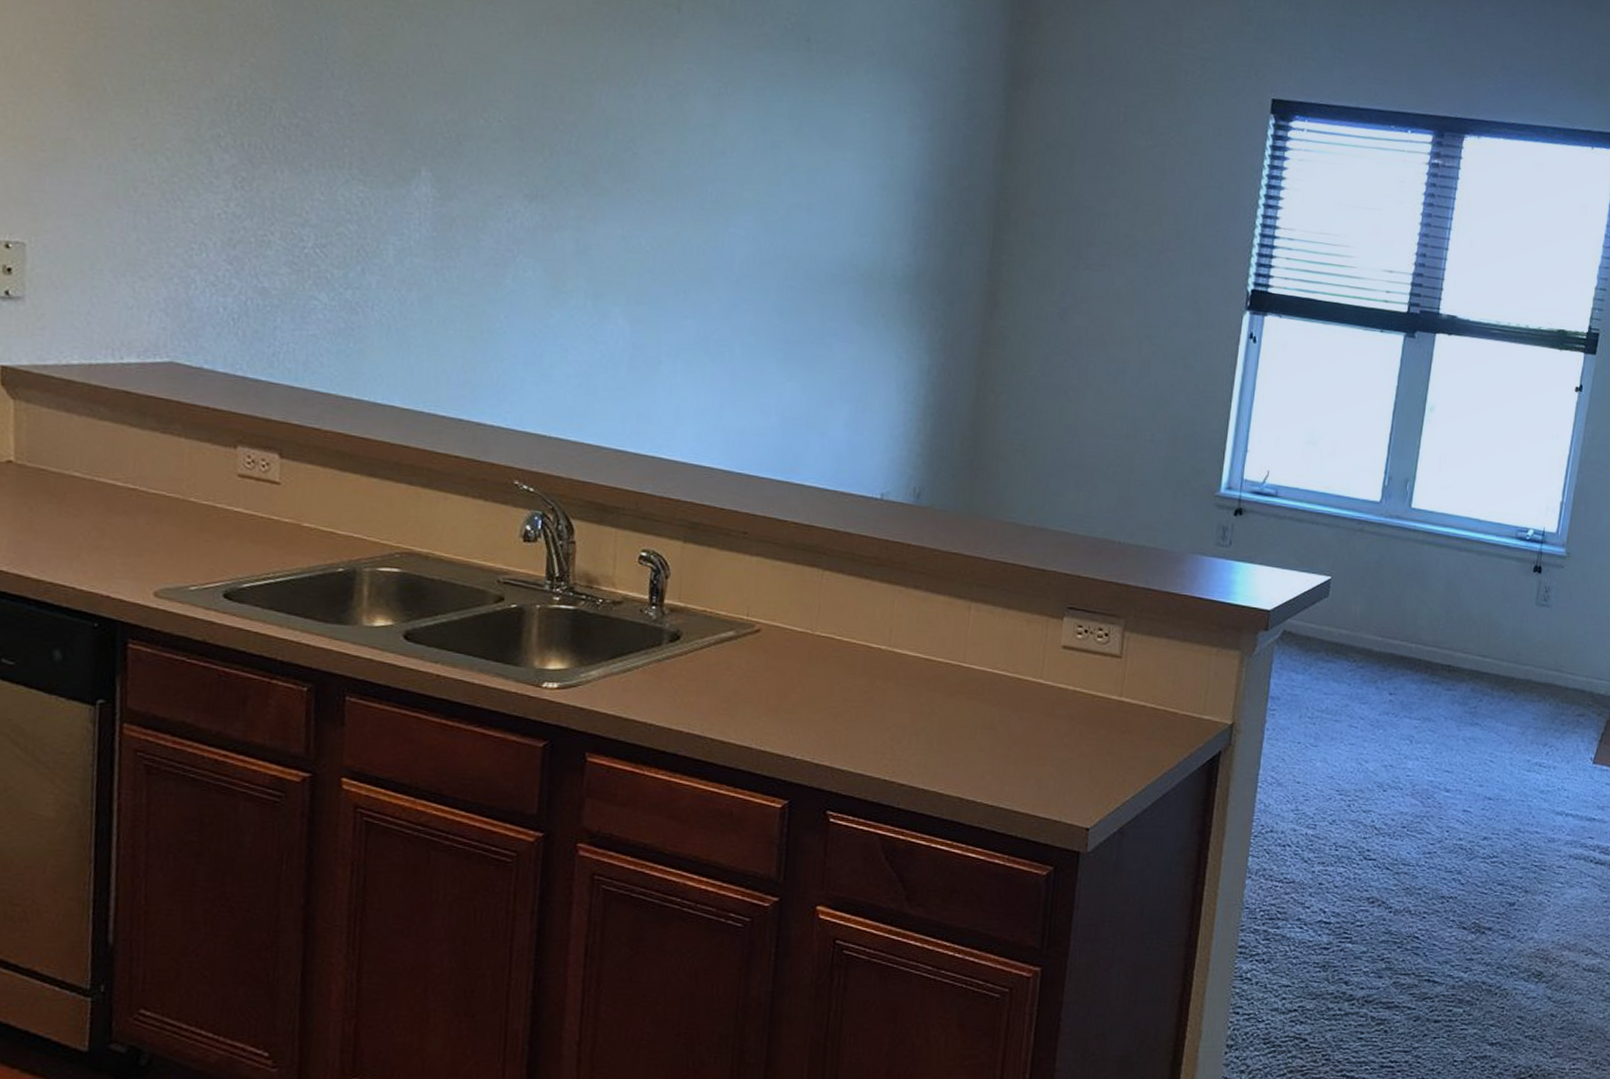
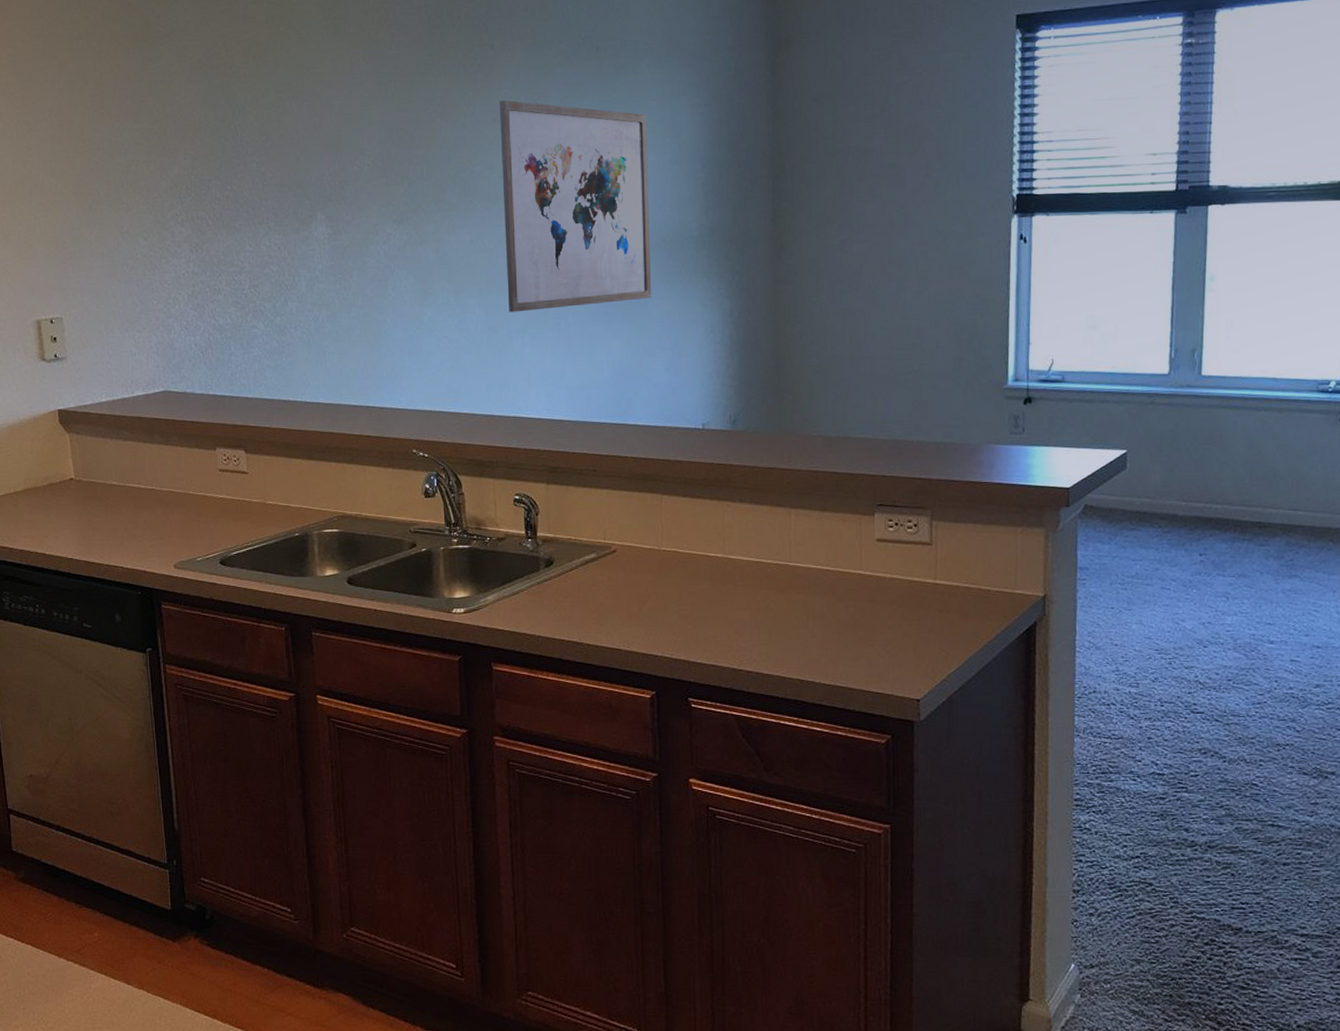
wall art: none [661,76,858,340] -> present [499,100,652,312]

